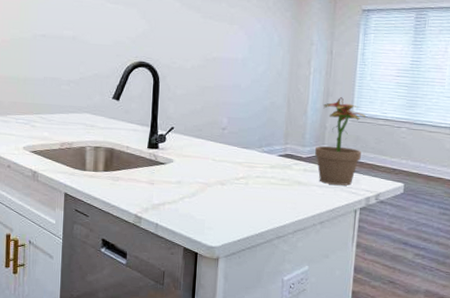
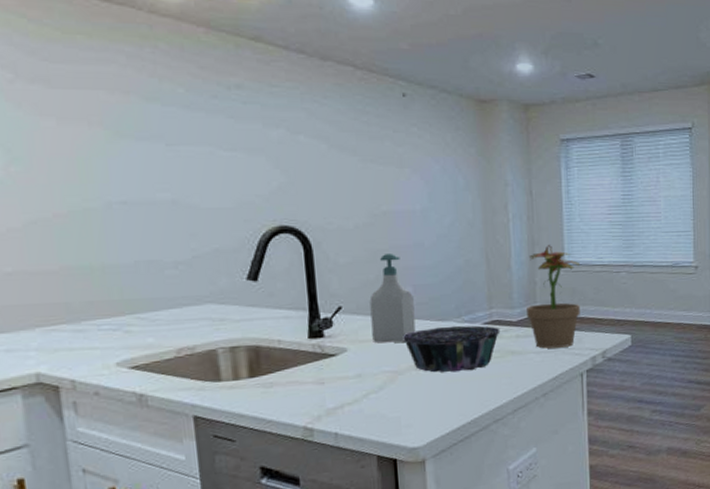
soap bottle: none [192,90,227,162] -> present [369,254,416,343]
decorative bowl: none [215,153,292,193] -> present [403,325,501,373]

